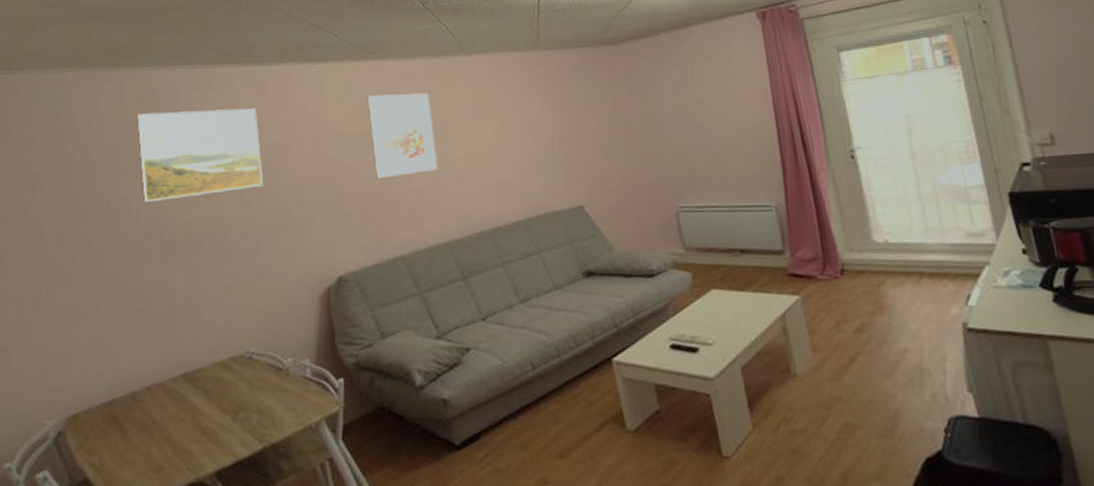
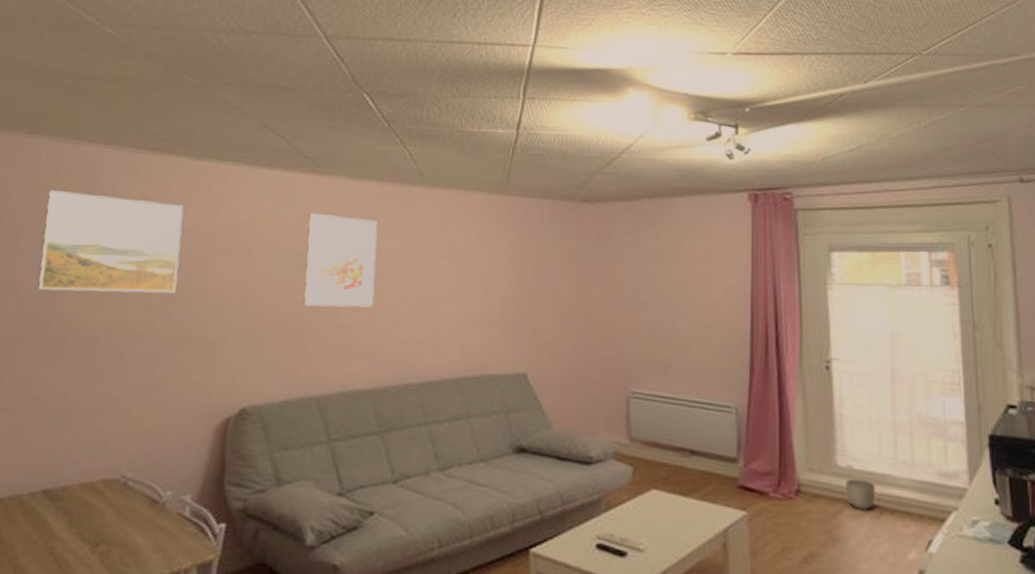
planter: none [884,251,914,278] -> present [846,478,876,510]

